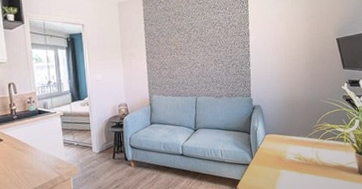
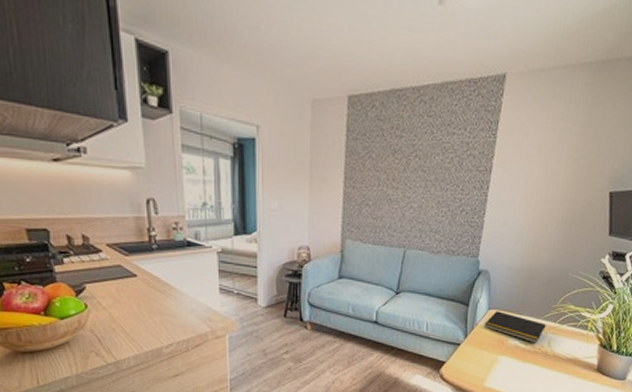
notepad: none [264,135,312,157] -> present [483,311,547,343]

